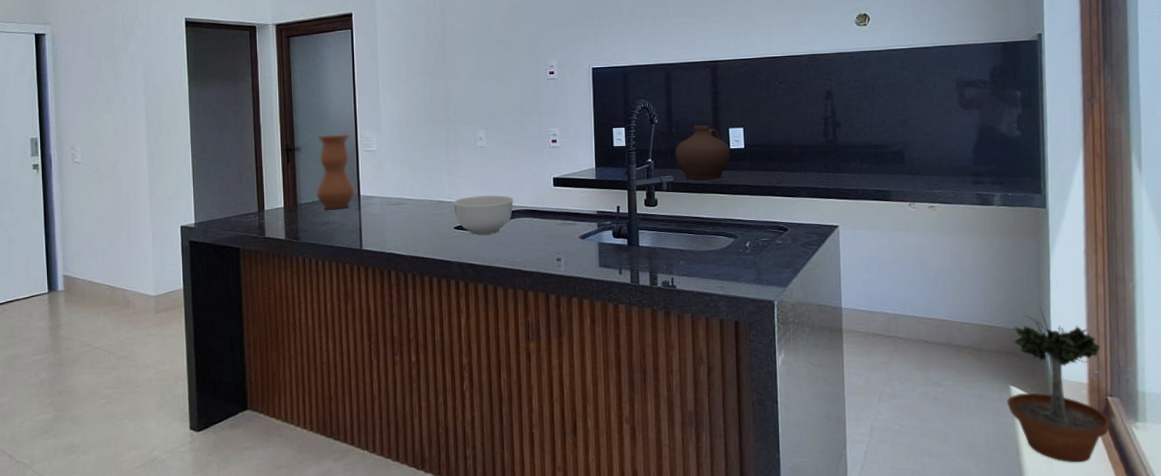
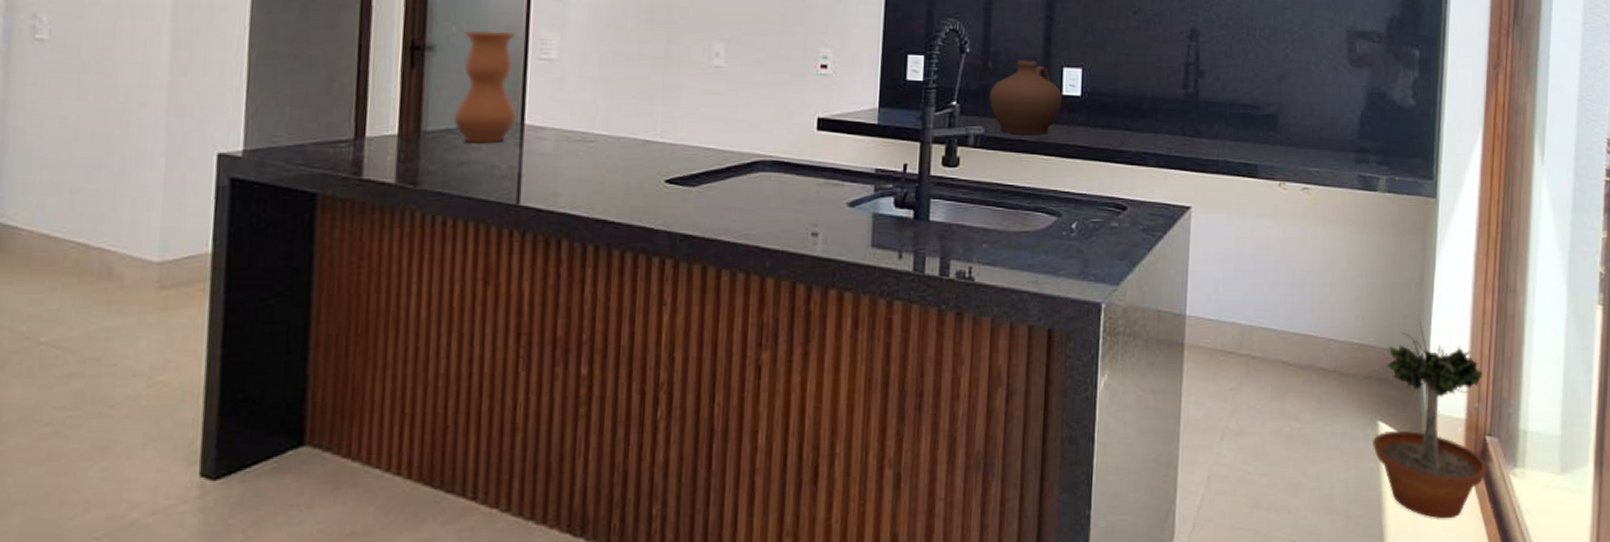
bowl: present [453,195,514,235] -> none [667,137,758,193]

